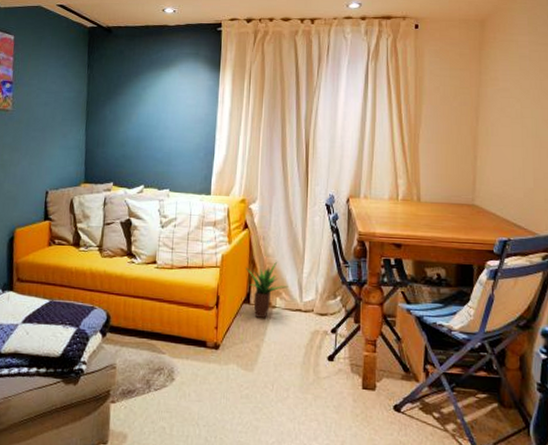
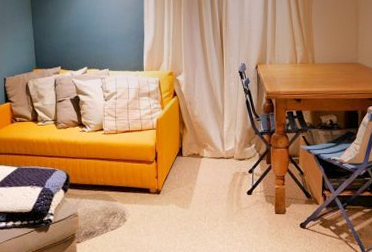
potted plant: present [246,262,289,319] -> none [177,121,213,167]

